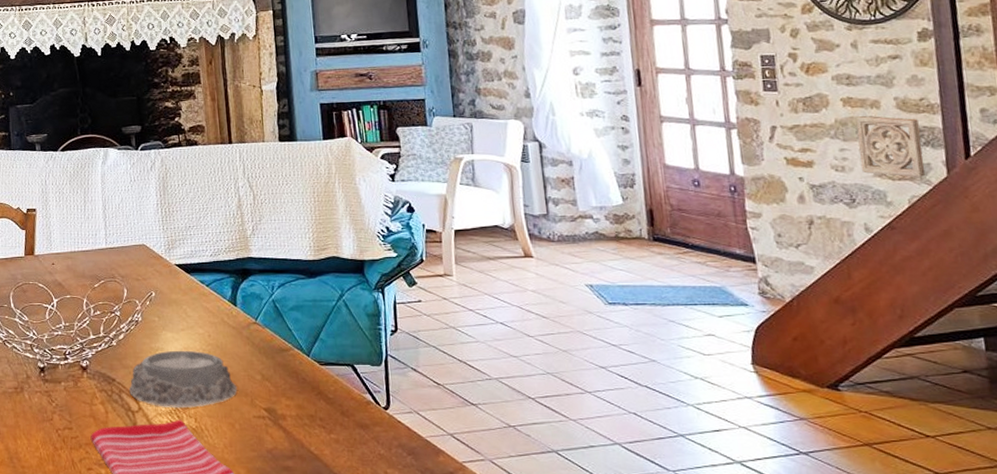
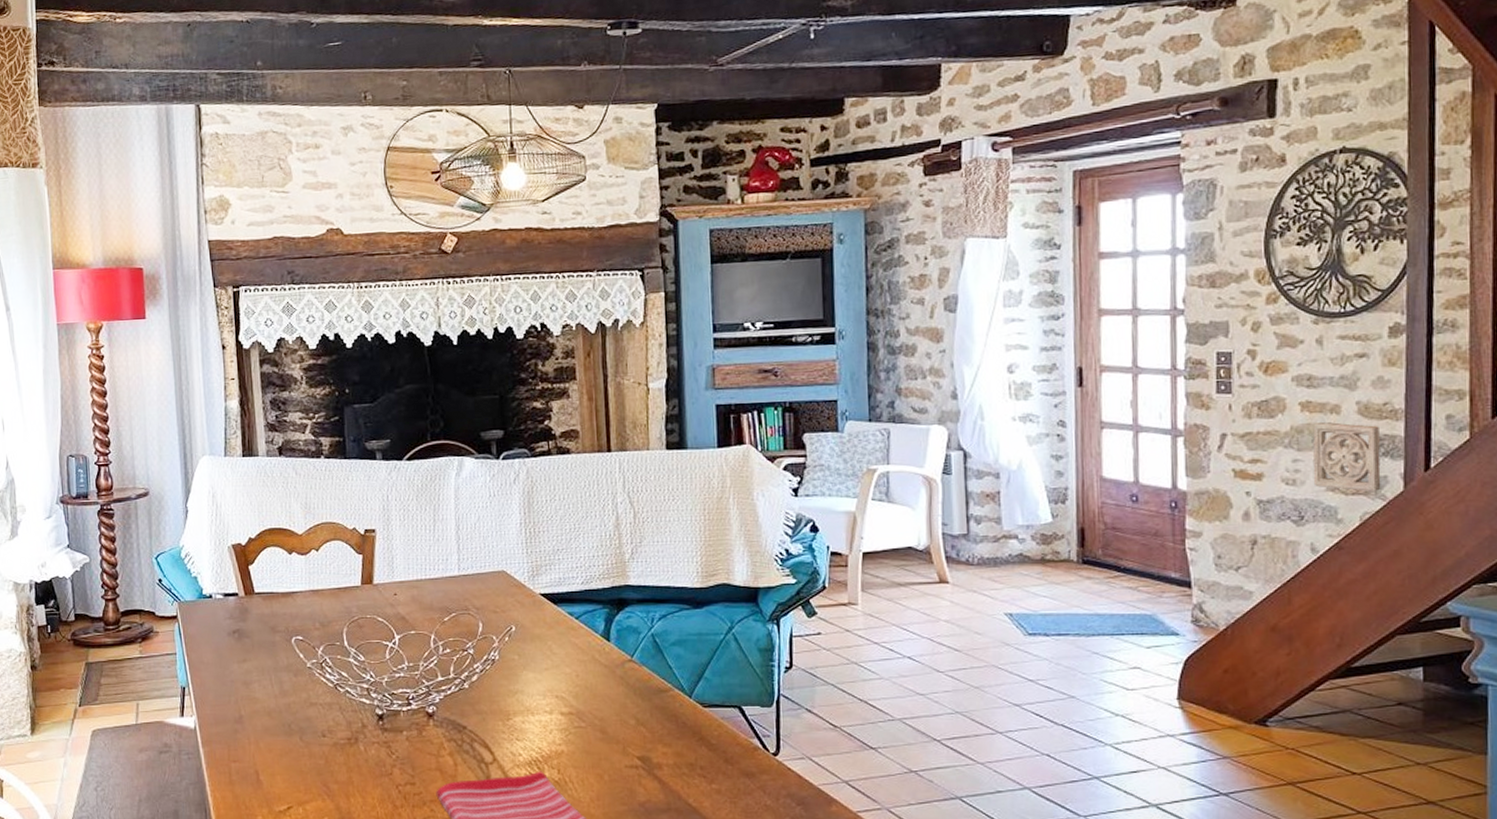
mortar: present [129,350,238,408] -> none [483,692,608,758]

